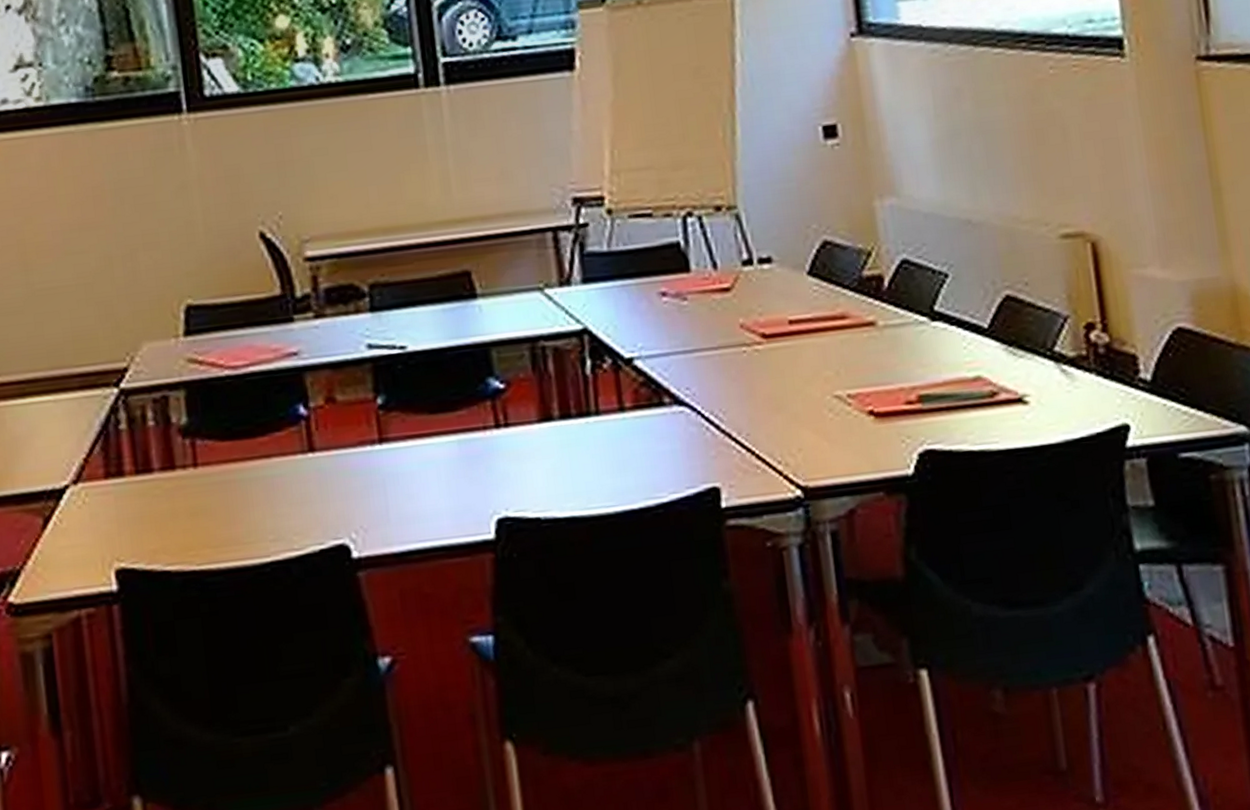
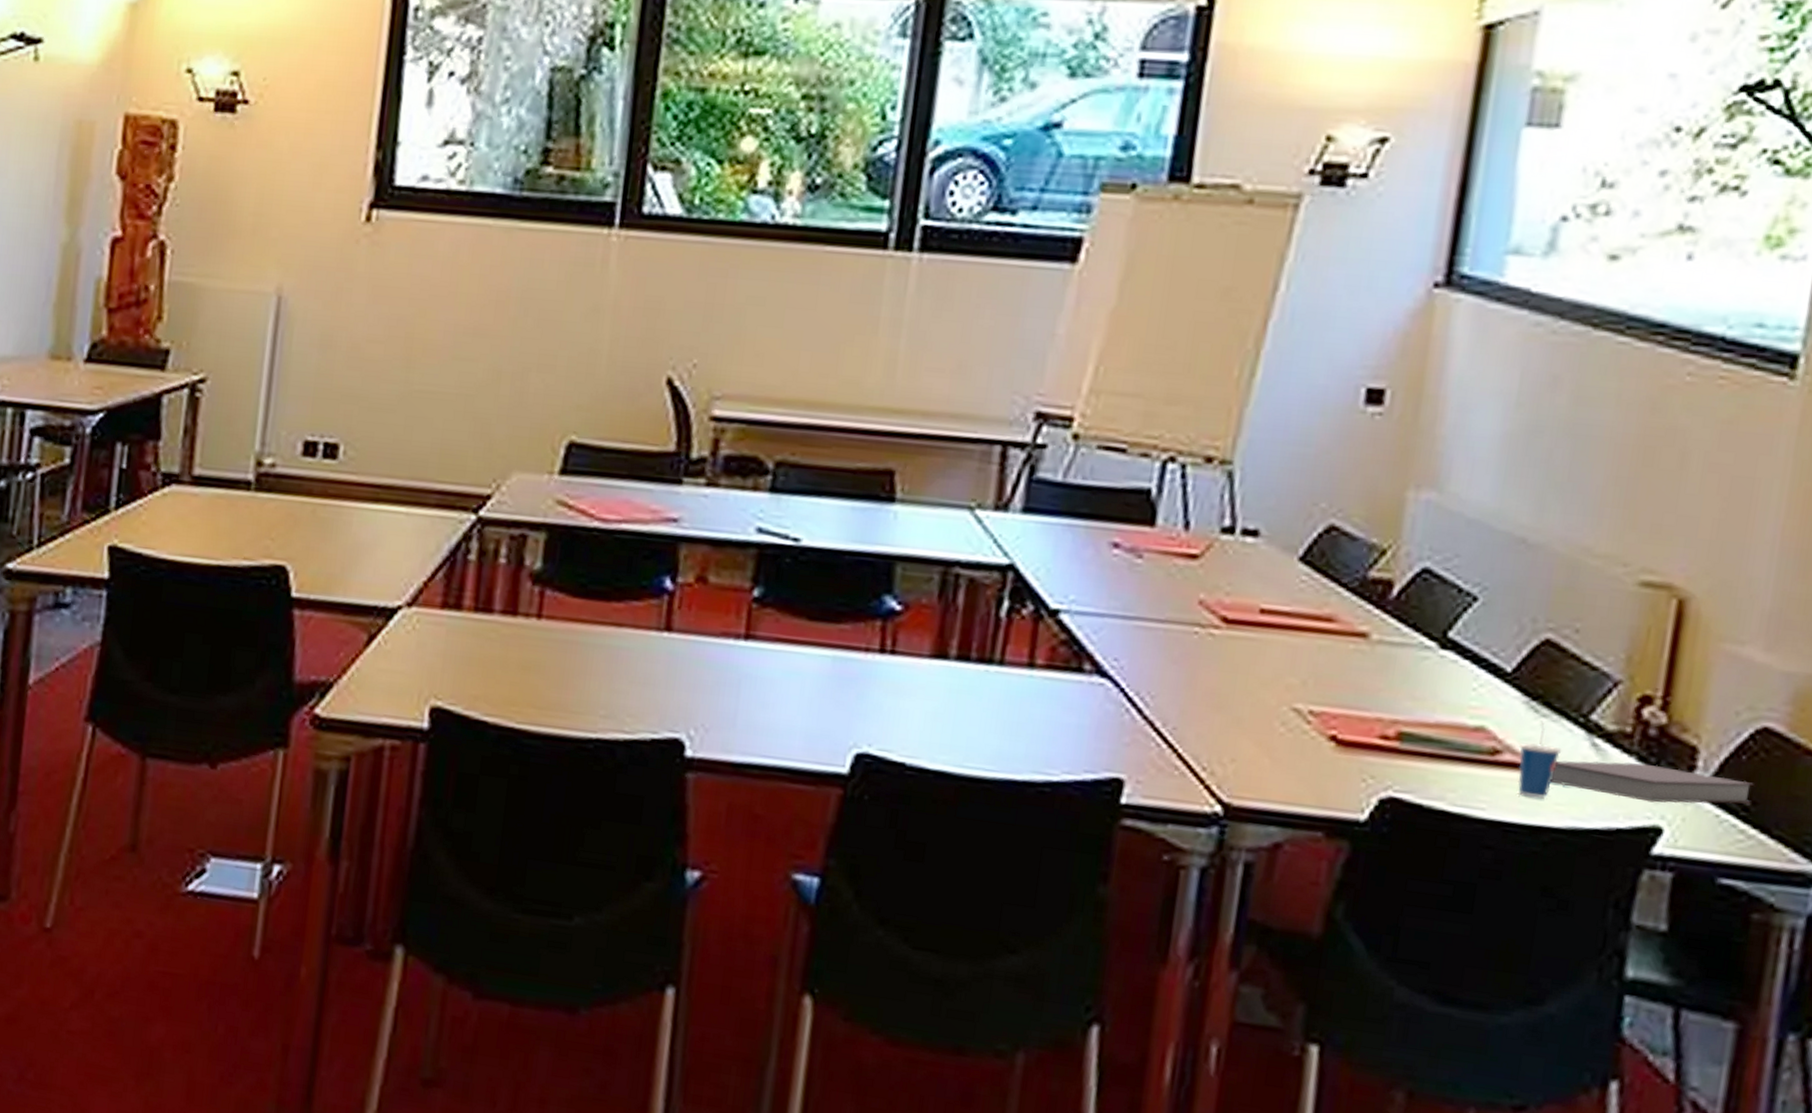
cup: none [1009,361,1042,424] -> present [1517,720,1562,798]
notebook: none [1038,373,1185,409] -> present [1550,760,1754,804]

